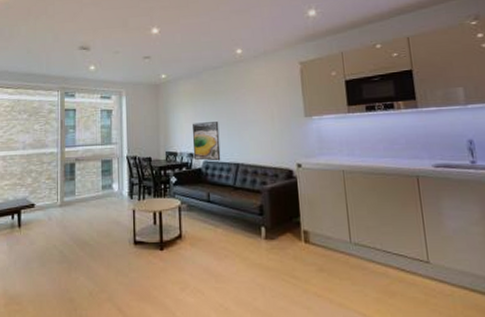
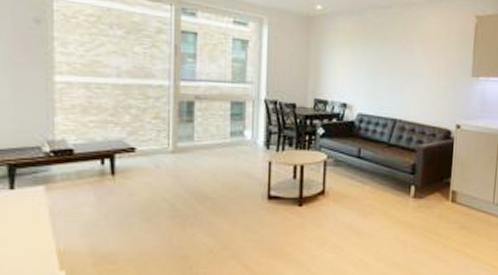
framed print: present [193,122,221,162] -> none [346,69,380,115]

